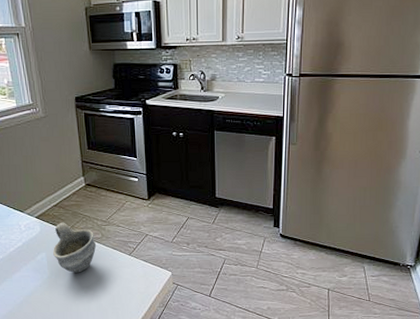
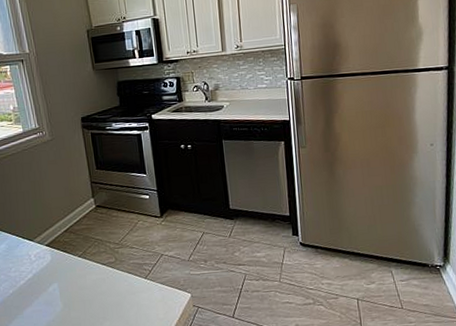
cup: present [53,222,97,273] -> none [65,248,111,303]

